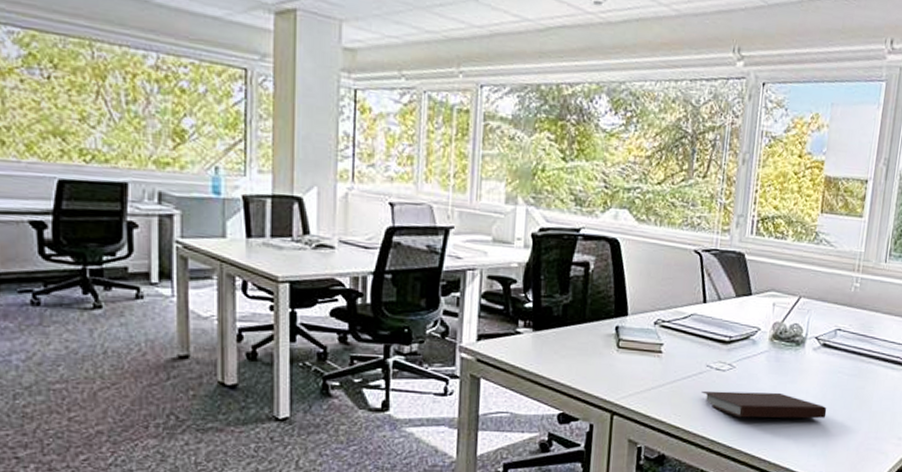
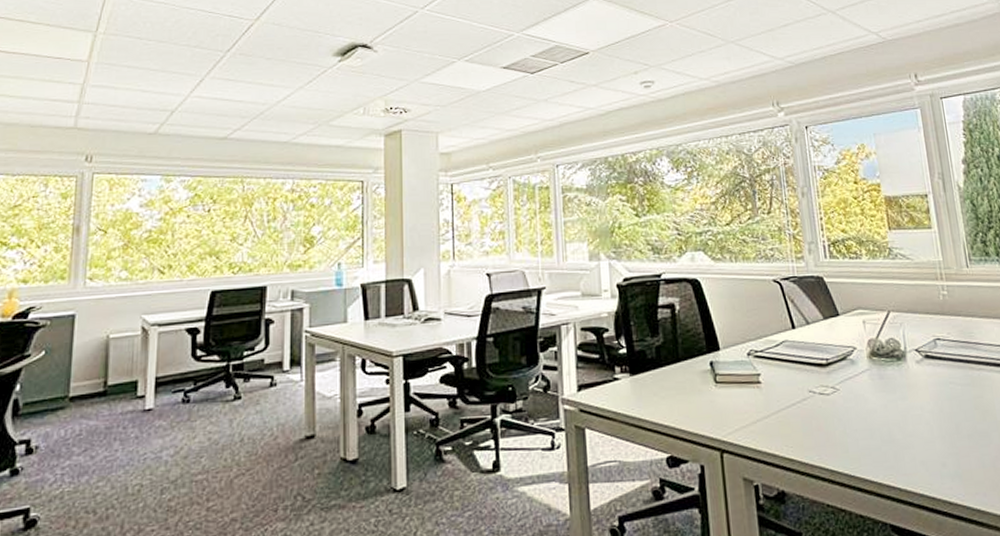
notebook: present [701,391,827,419] -> none [809,411,949,443]

